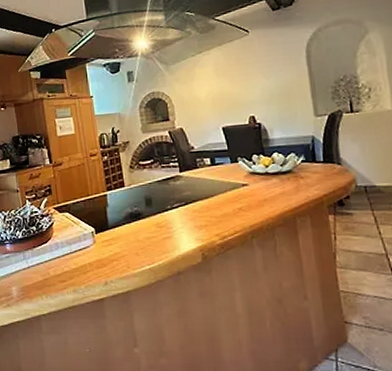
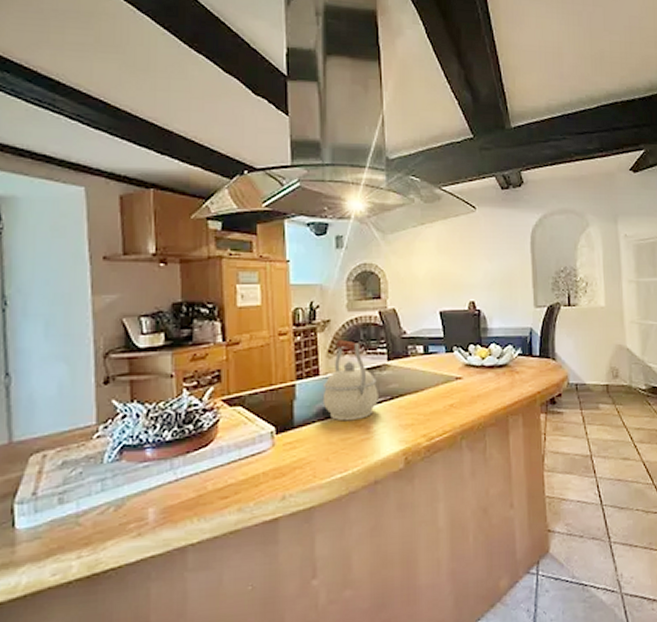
kettle: none [129,156,175,223] -> present [322,339,378,422]

